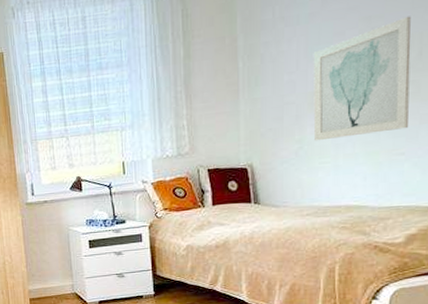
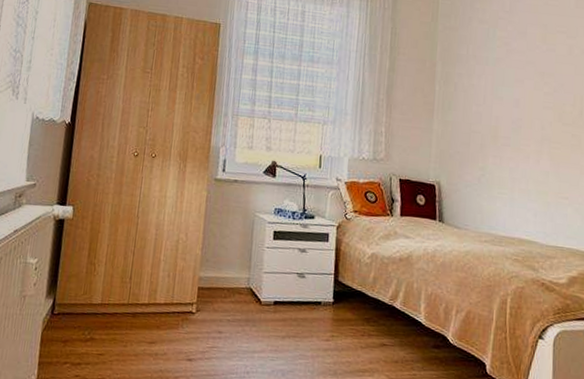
wall art: present [313,16,411,141] -> none [494,79,574,176]

